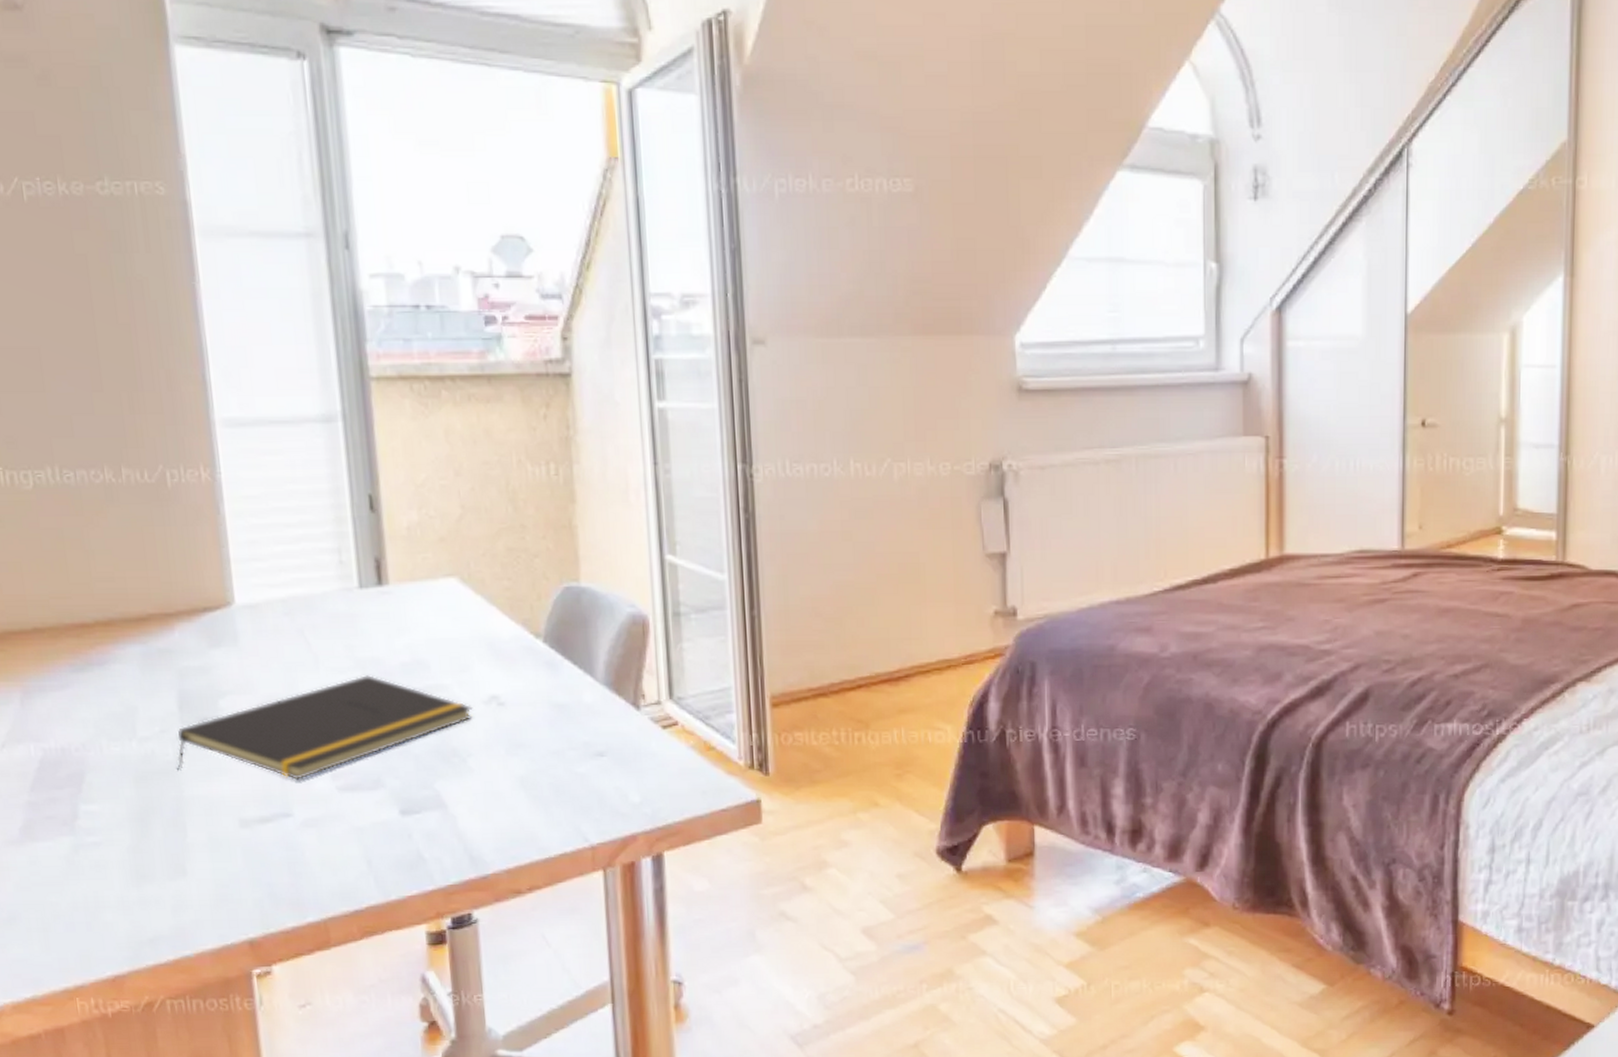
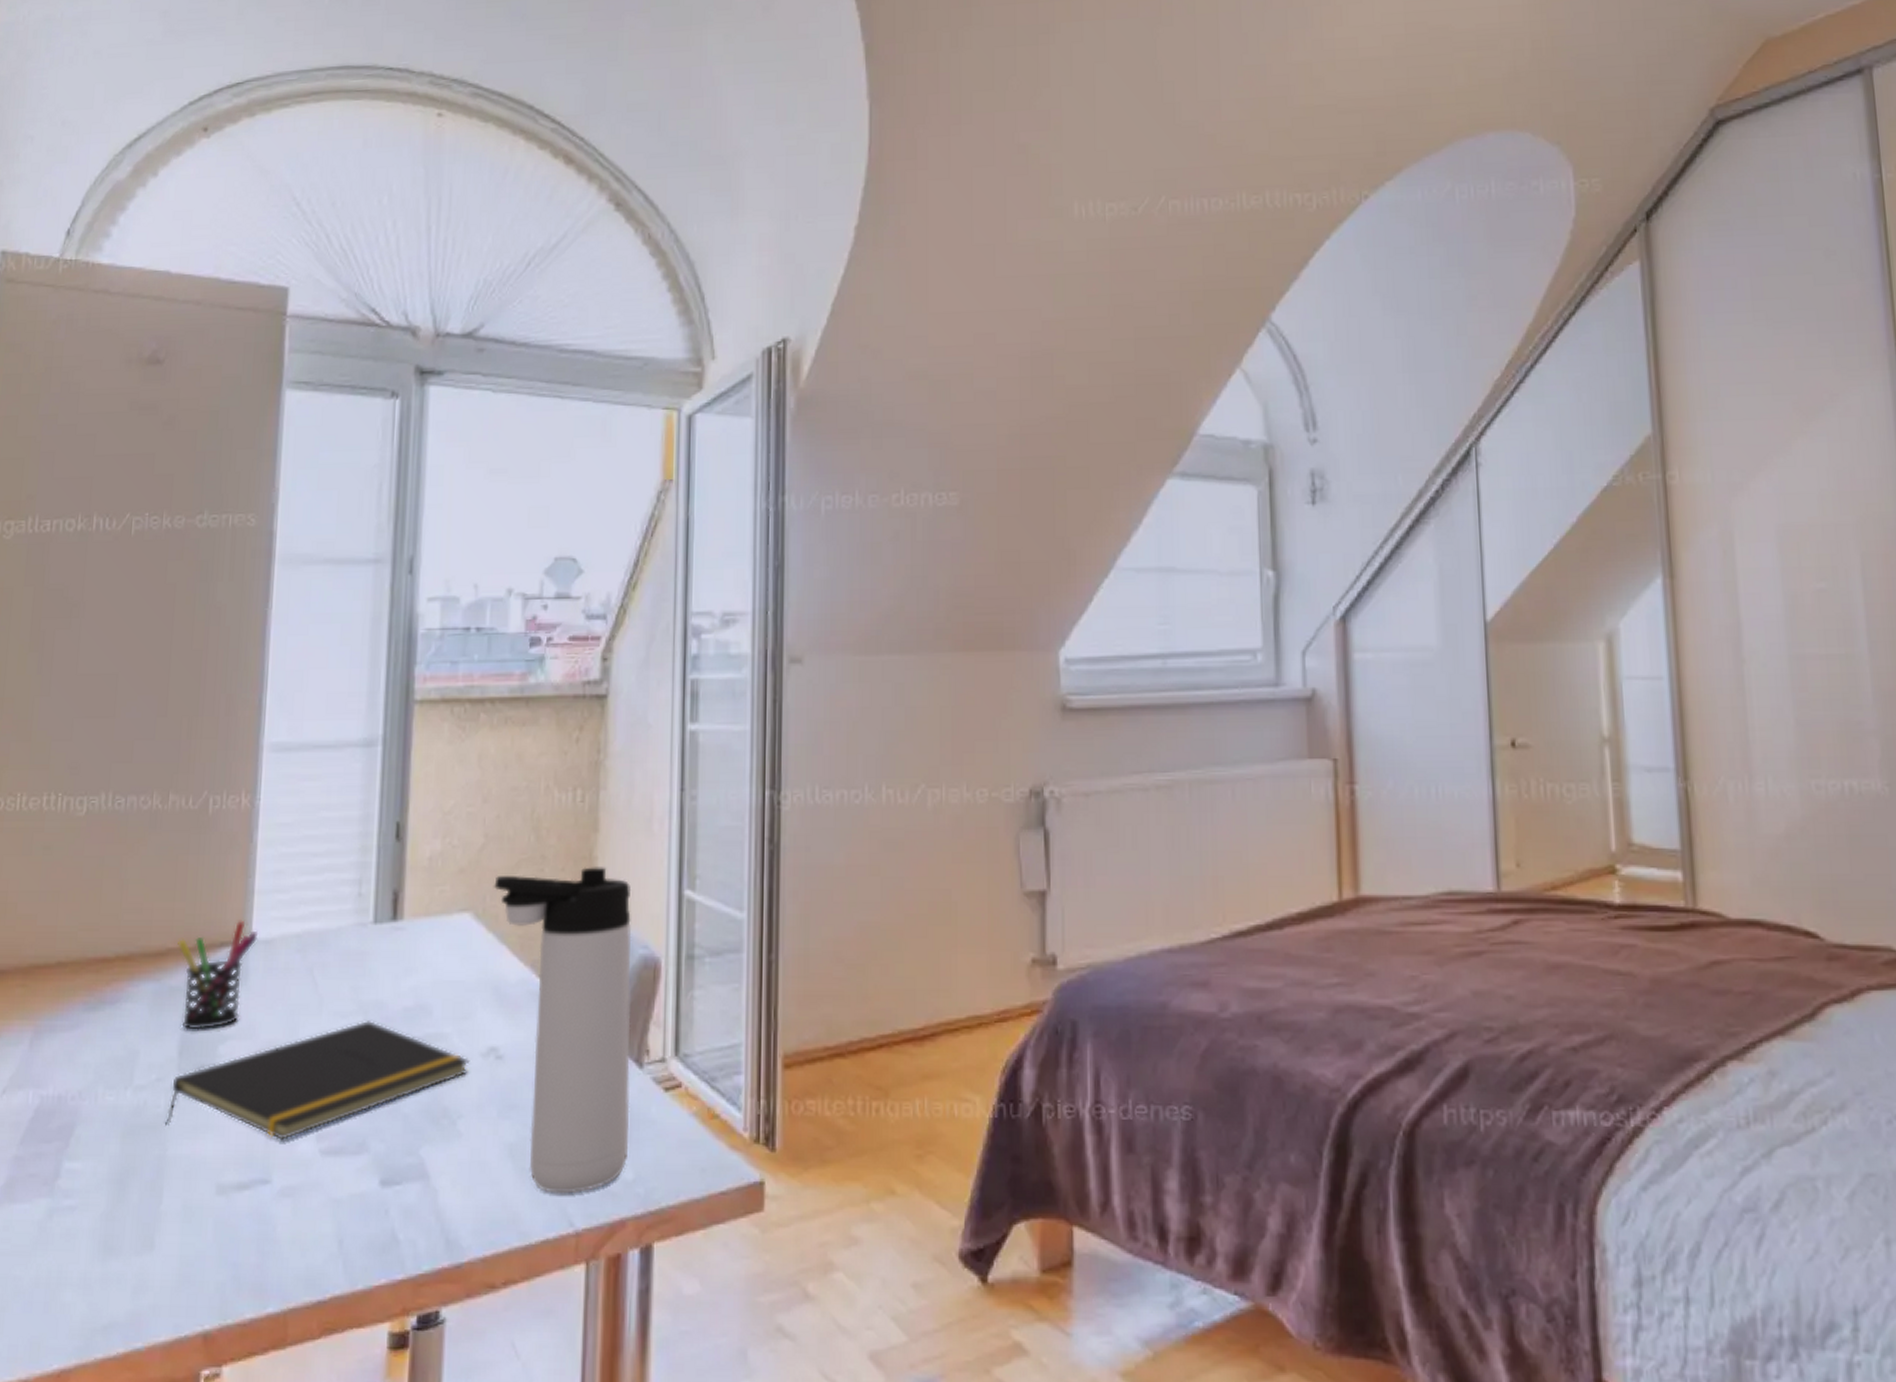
pen holder: none [158,586,241,687] -> present [177,920,258,1030]
thermos bottle: none [475,535,633,816] -> present [493,867,632,1194]

